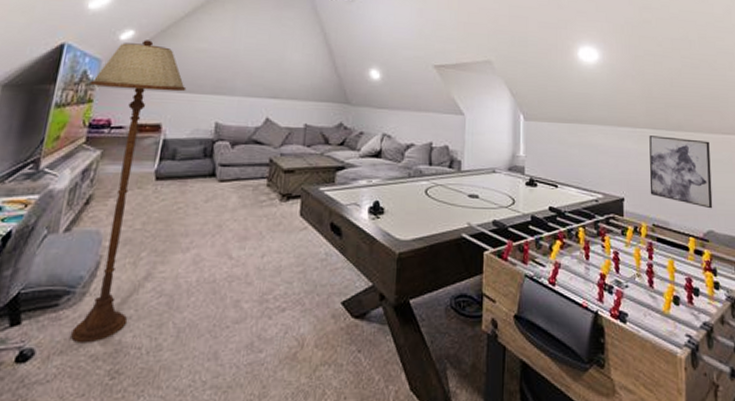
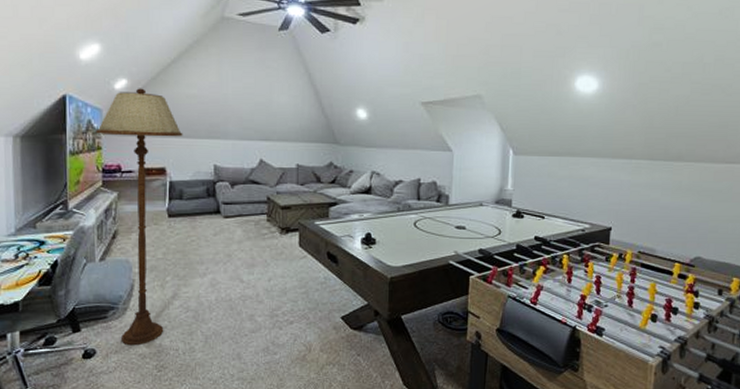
wall art: present [649,135,713,209] -> none [639,167,710,237]

